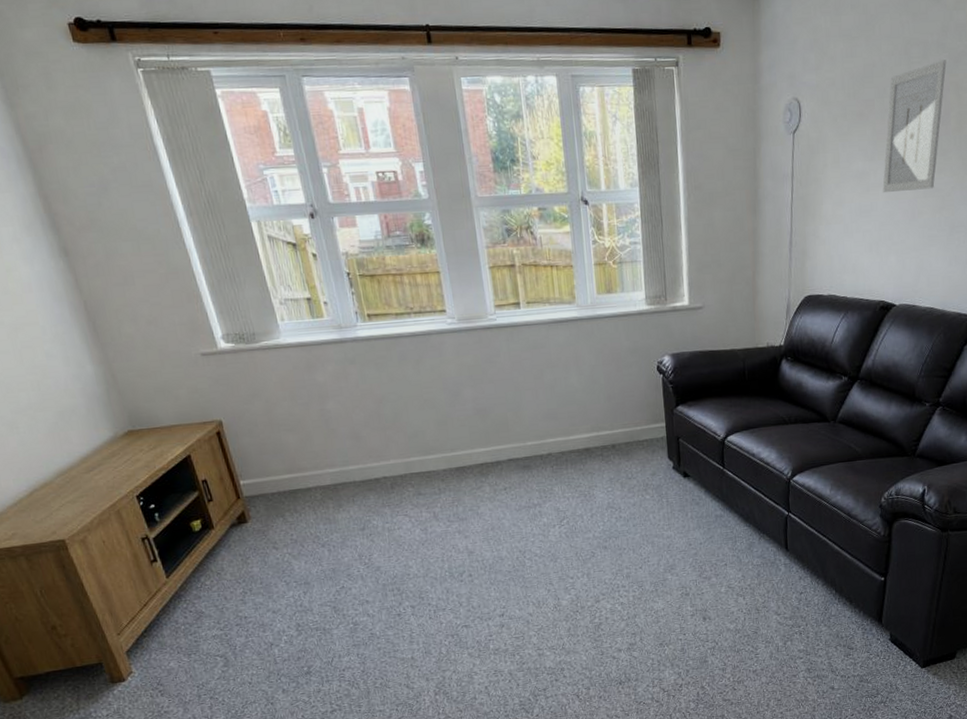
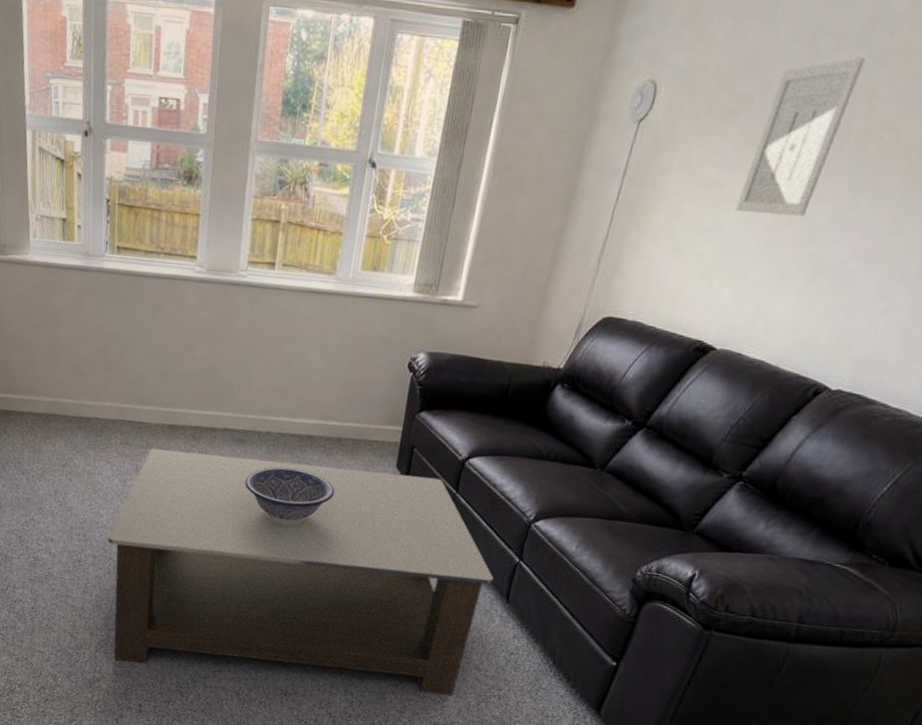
coffee table: none [422,459,771,698] -> present [108,448,493,696]
decorative bowl: none [538,479,621,533] -> present [244,467,335,525]

